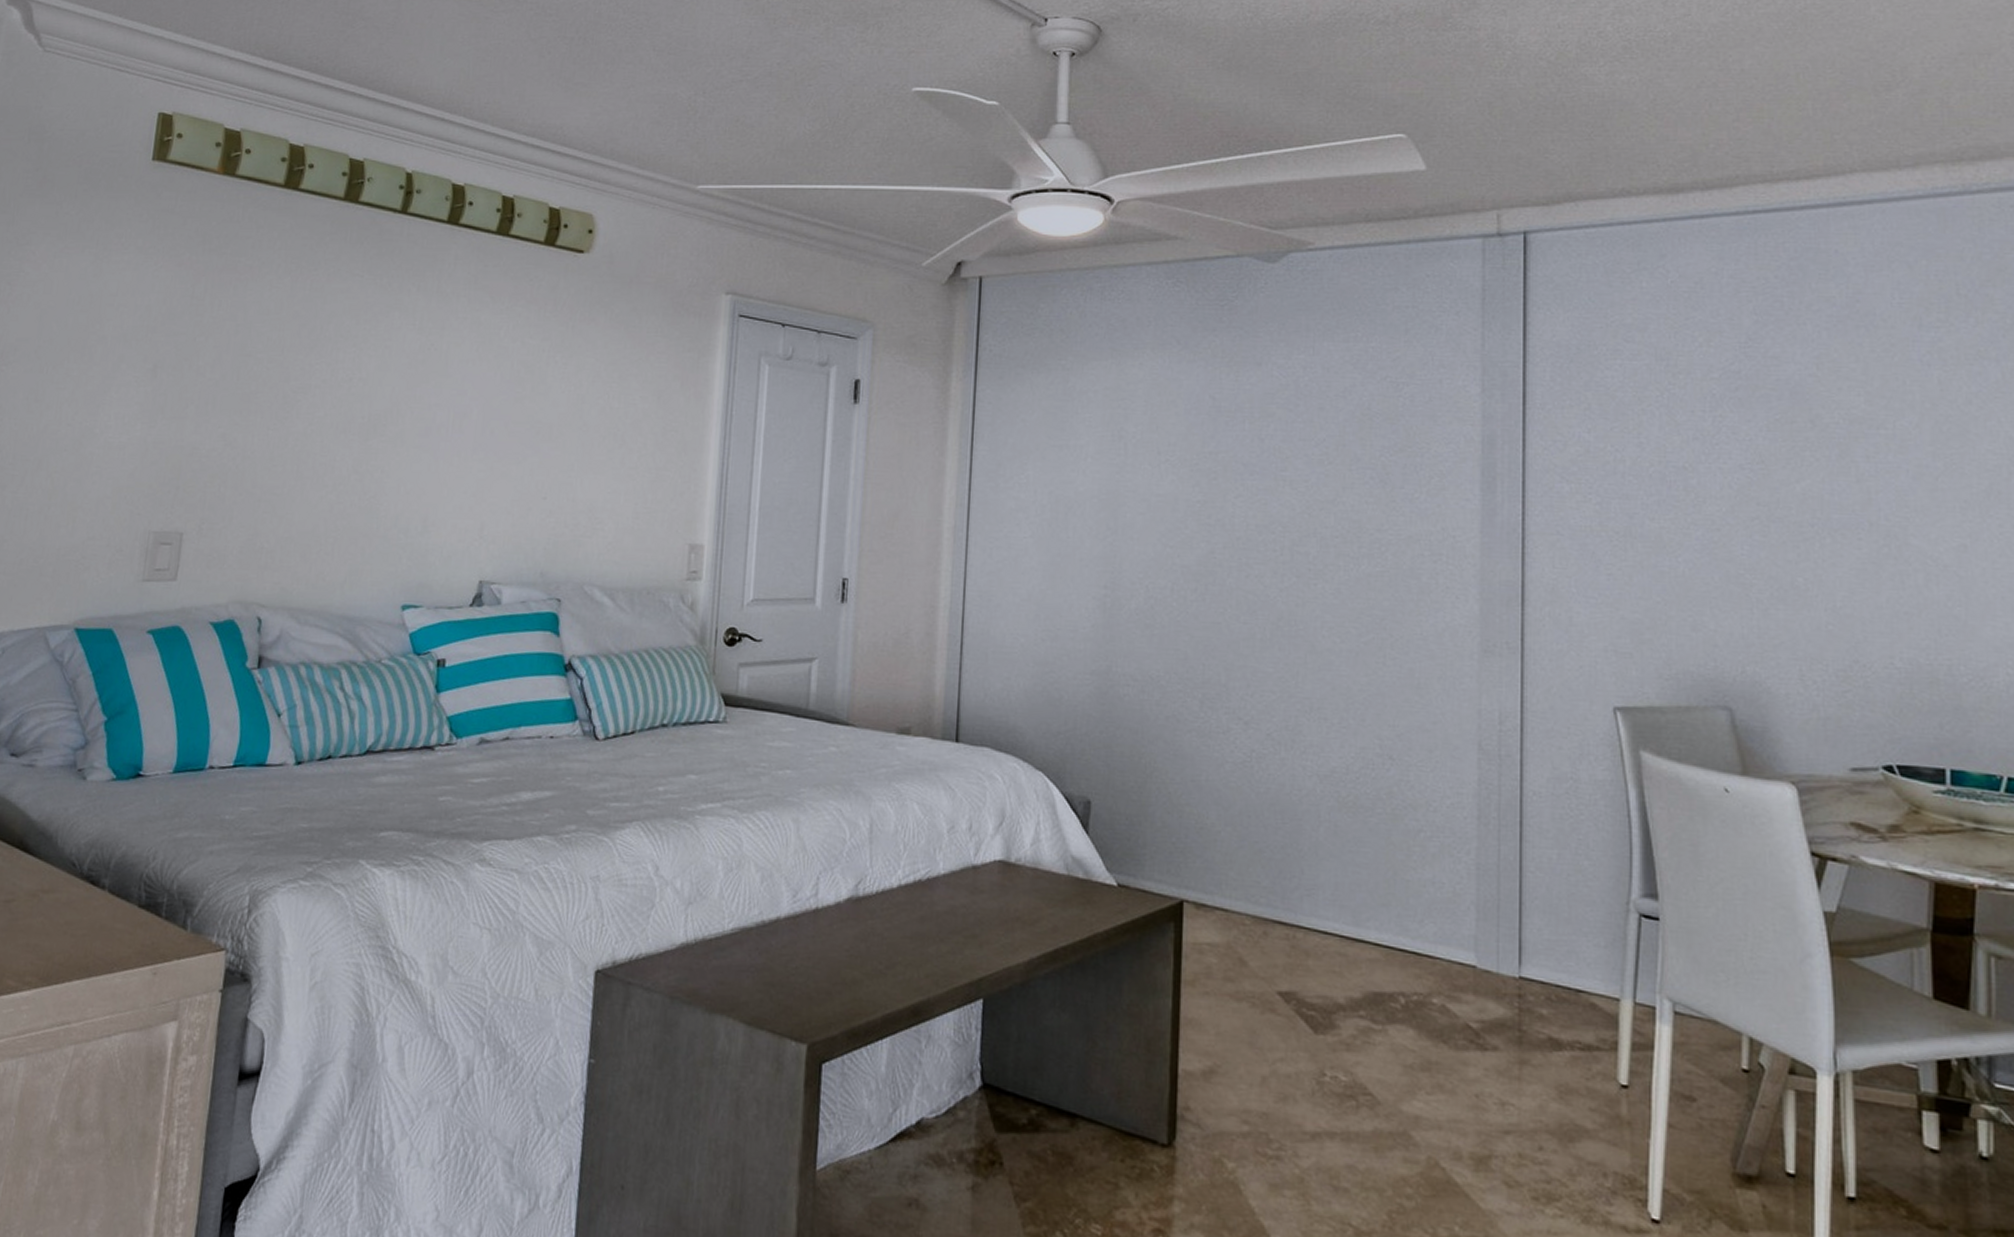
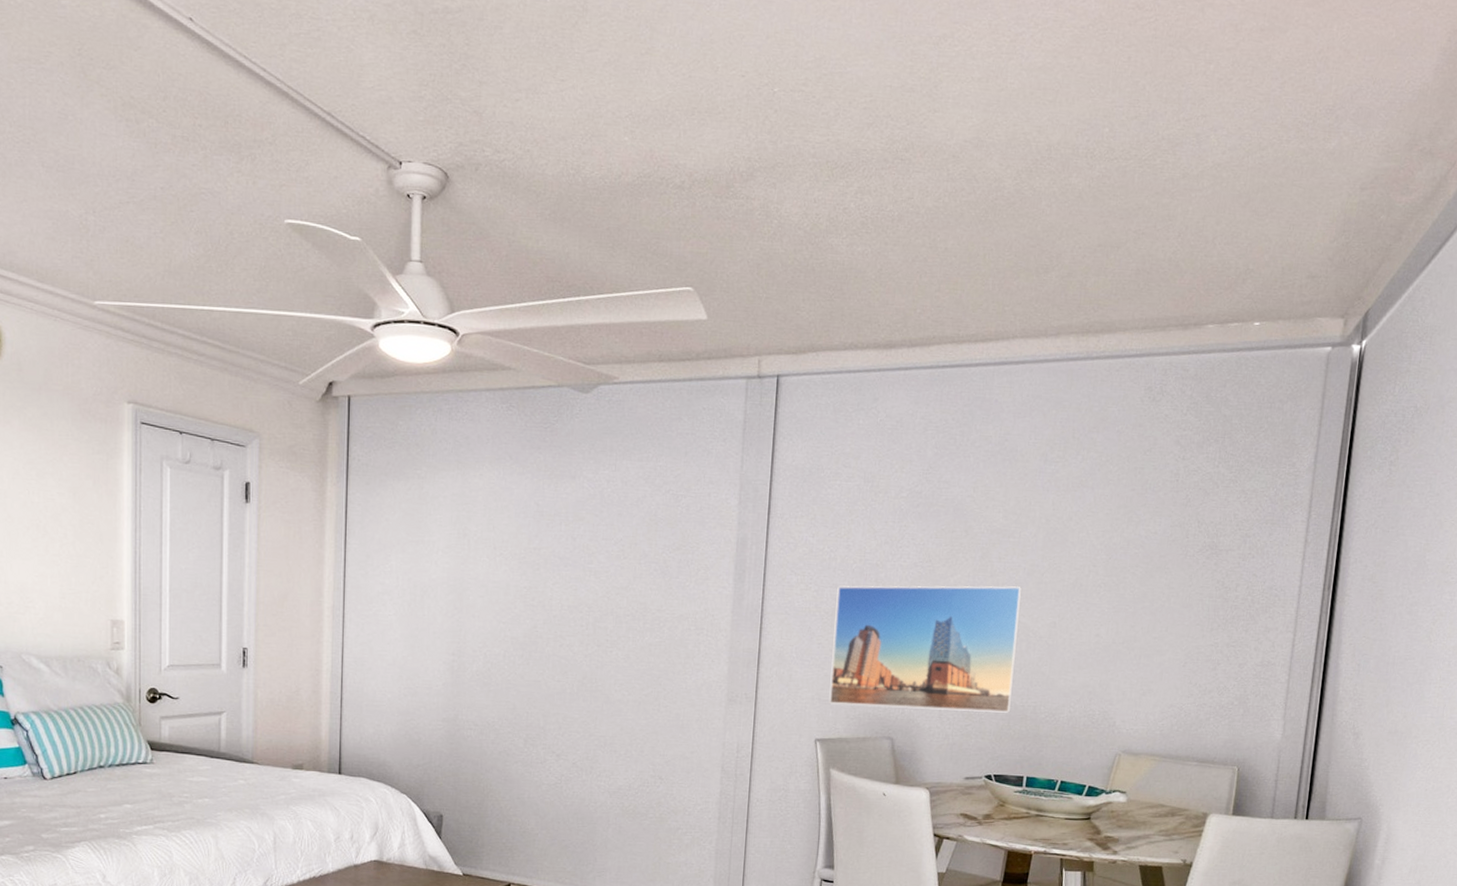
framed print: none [1629,495,1911,675] -> present [829,585,1022,713]

